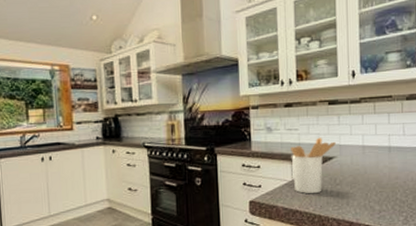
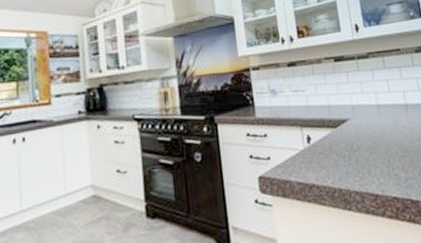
utensil holder: present [291,137,336,194] -> none [299,98,348,164]

